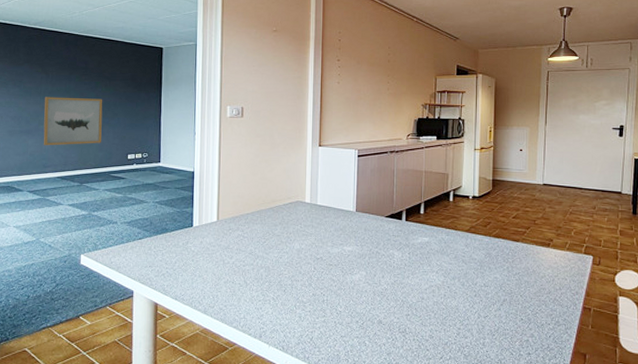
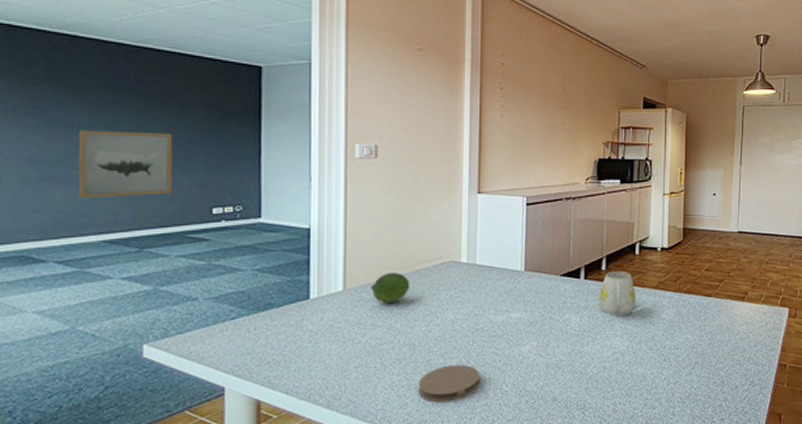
fruit: none [237,208,266,233] -> present [370,271,410,304]
coaster: none [271,286,320,317] -> present [417,364,480,403]
mug: none [418,215,451,255] -> present [599,271,637,317]

